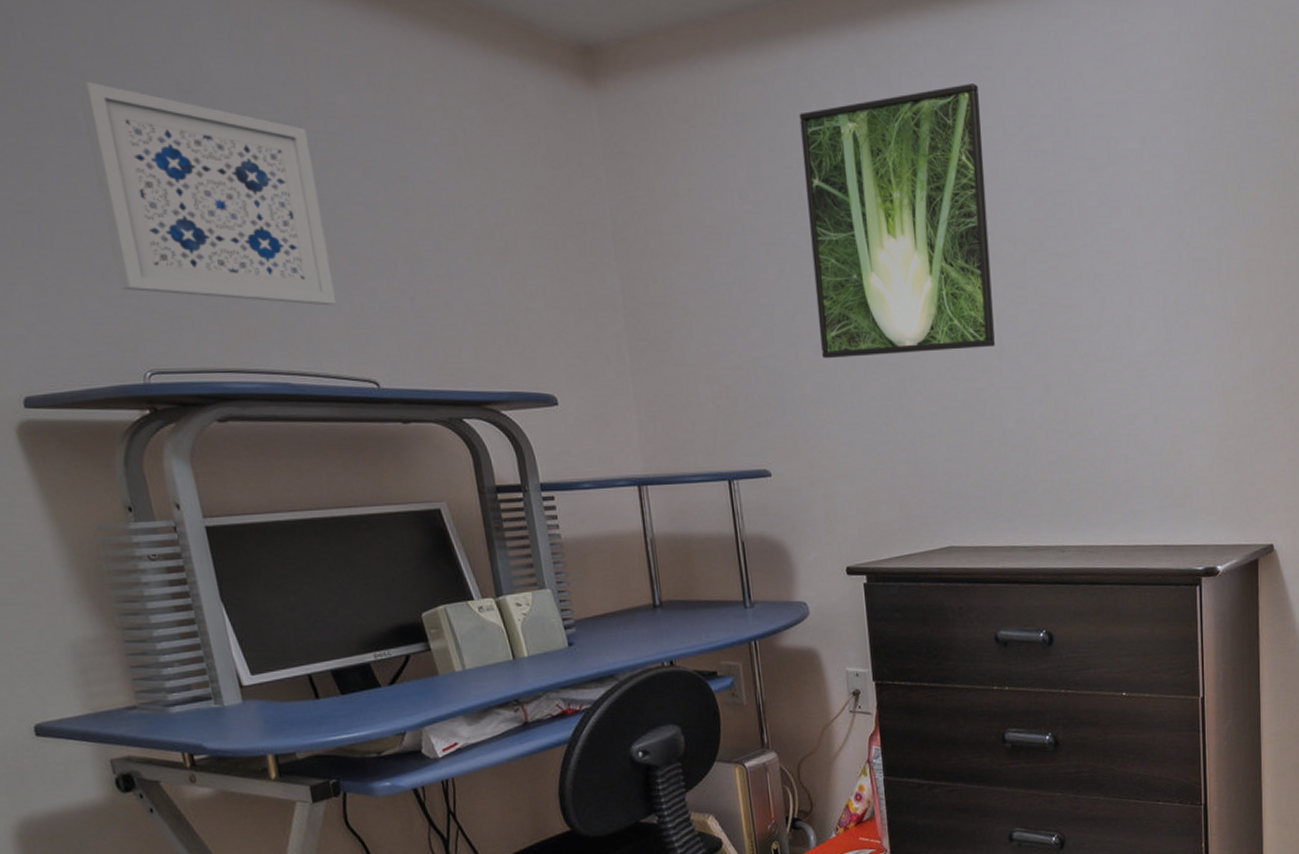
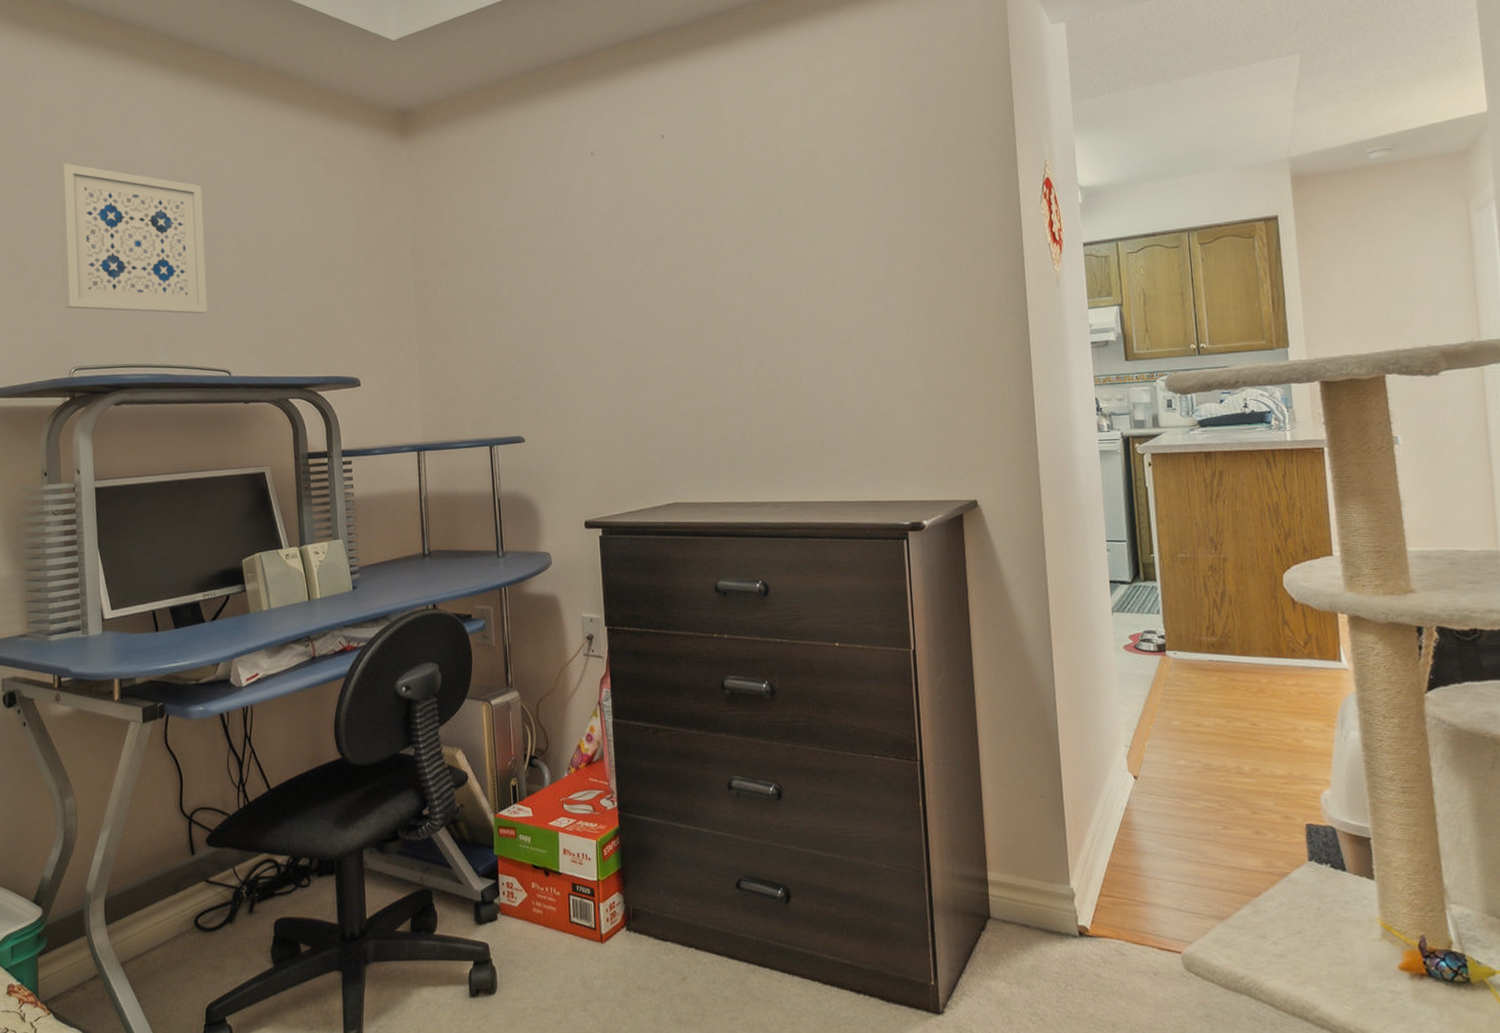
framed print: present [799,84,995,359] -> none [559,116,715,342]

